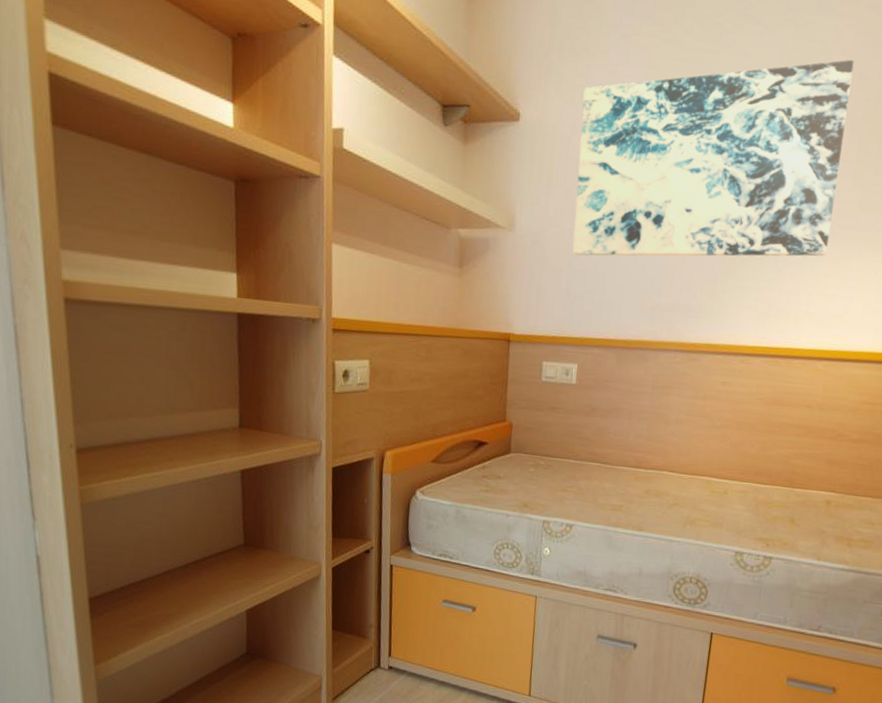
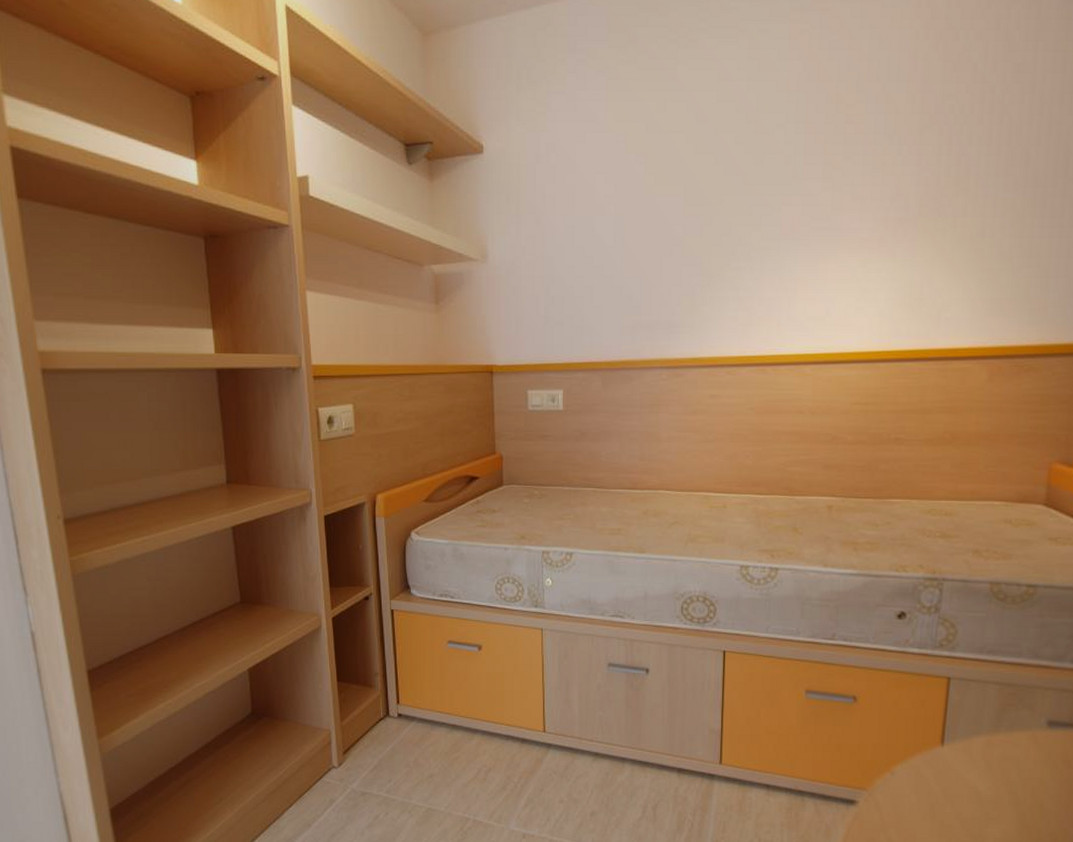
wall art: present [572,59,854,257] -> none [545,63,811,282]

